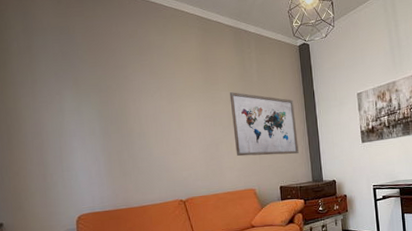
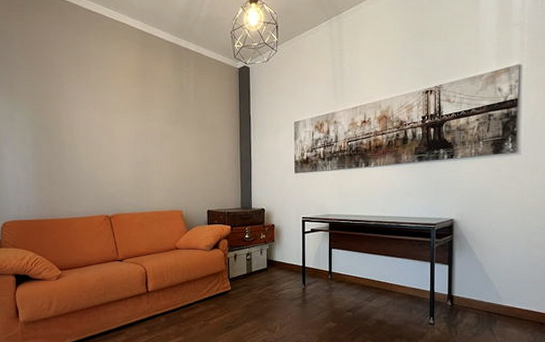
wall art: present [229,92,299,157] -> none [164,110,230,179]

